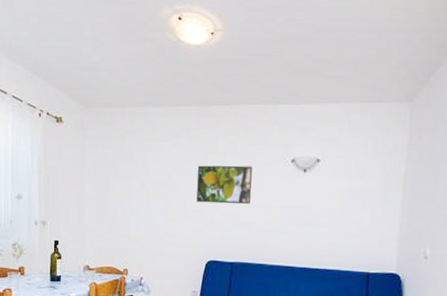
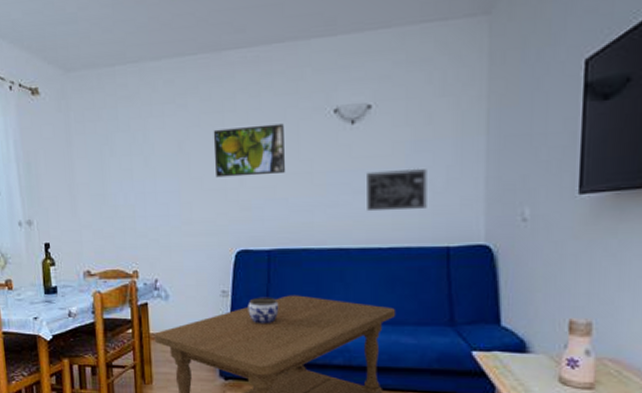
wall art: none [310,210,358,242] -> present [367,168,427,212]

